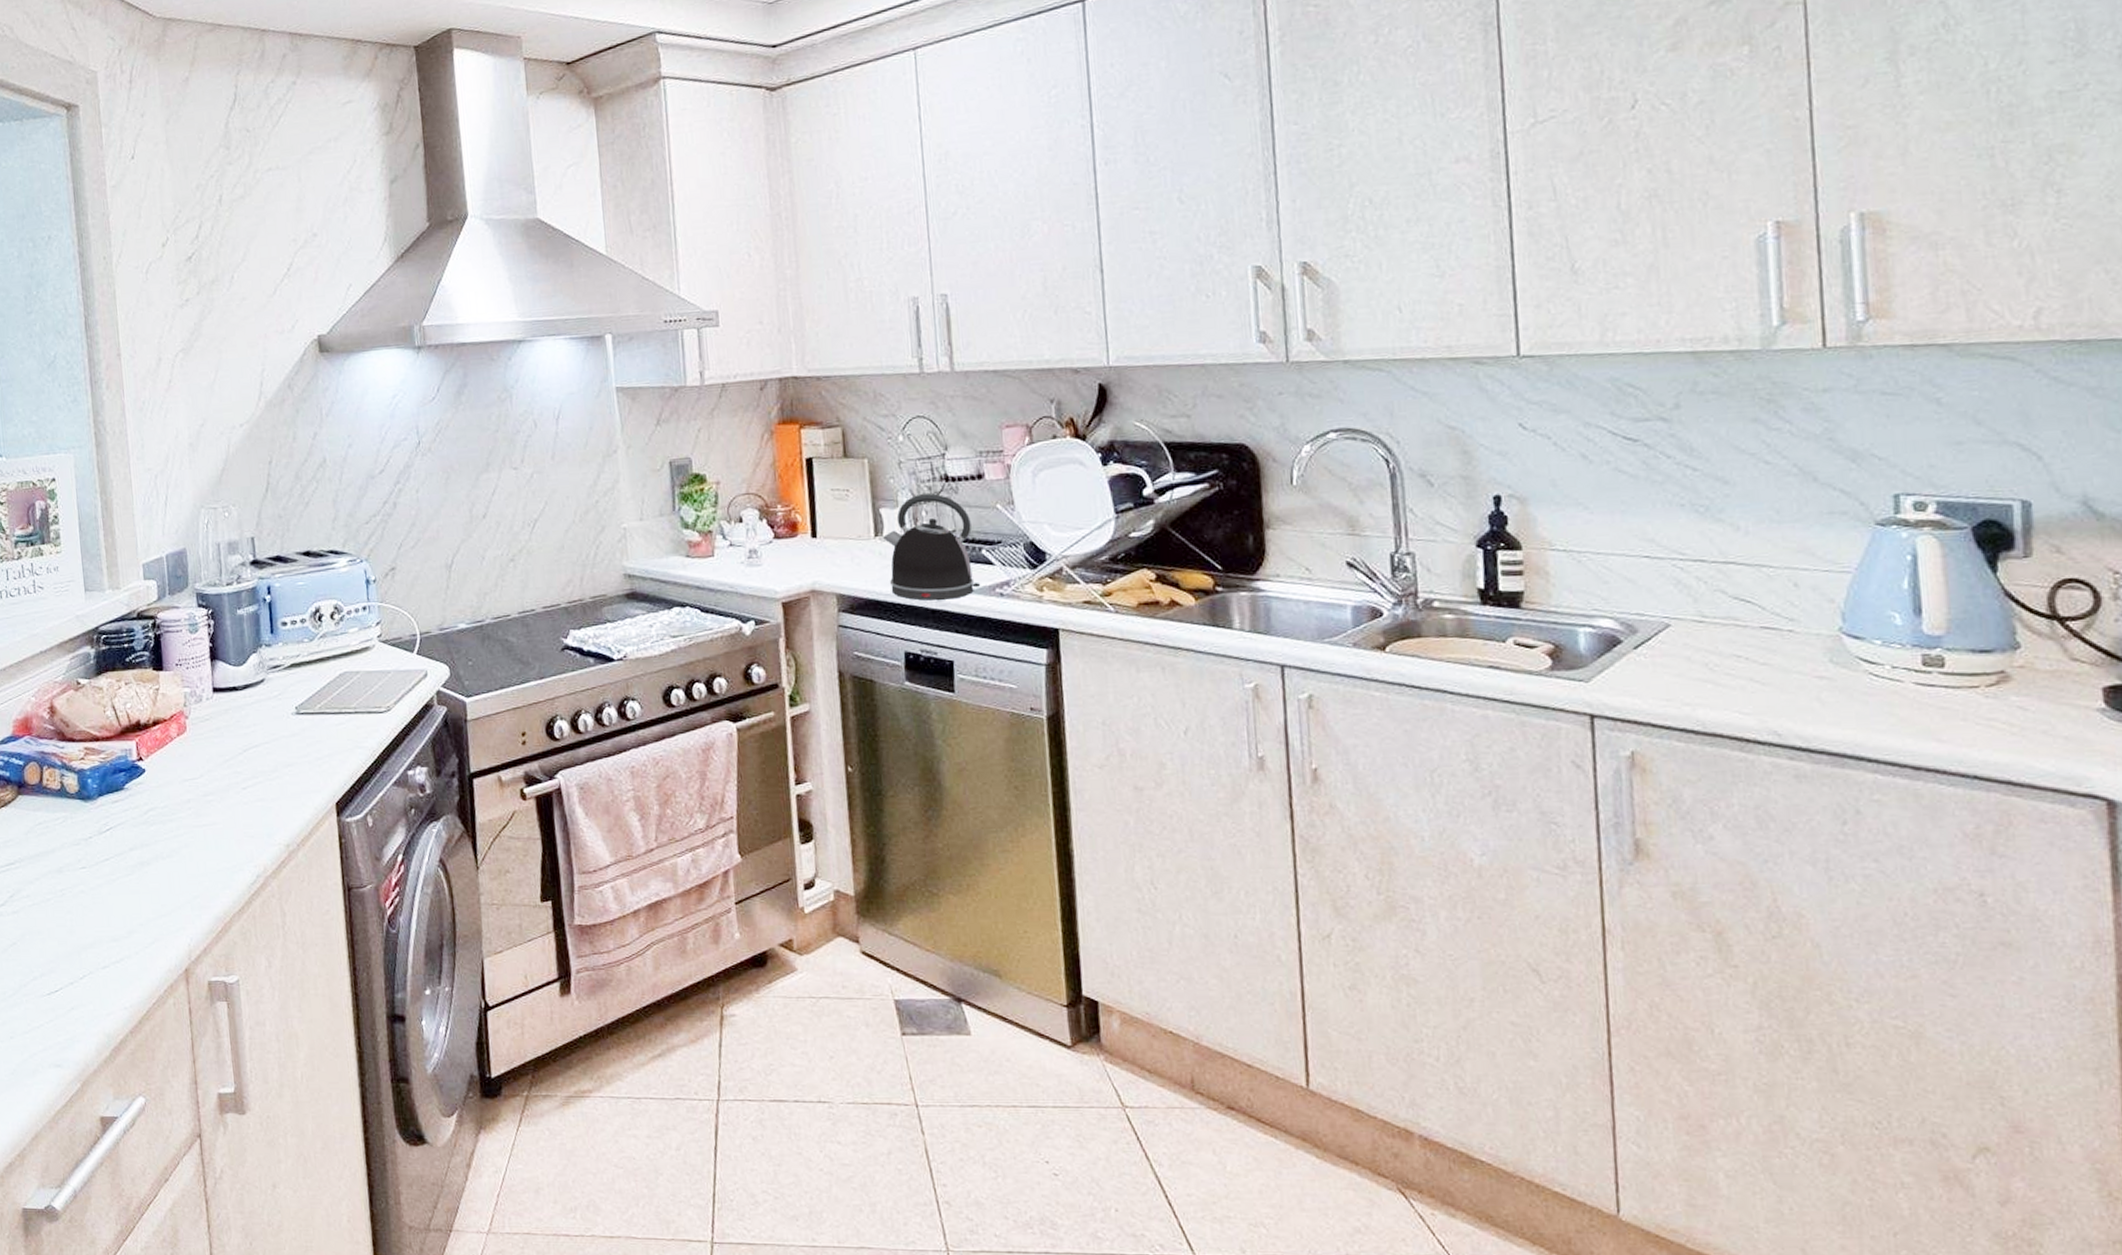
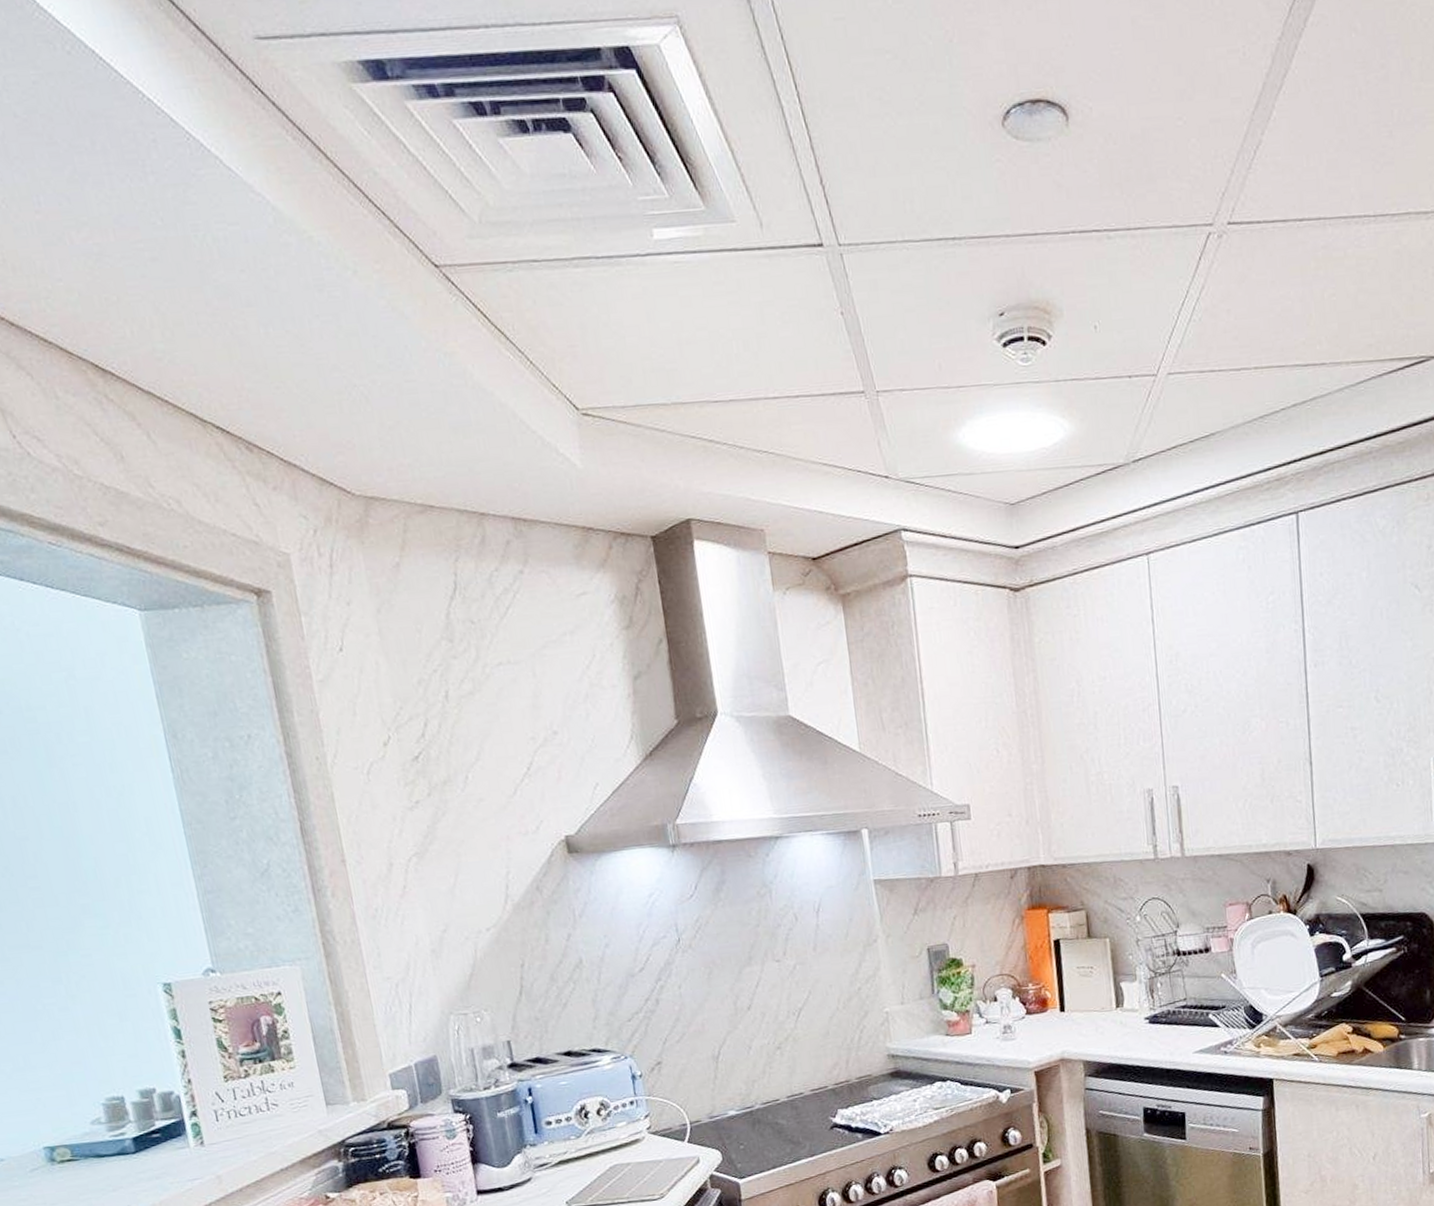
kettle: present [883,493,981,601] -> none [1124,967,1208,1062]

